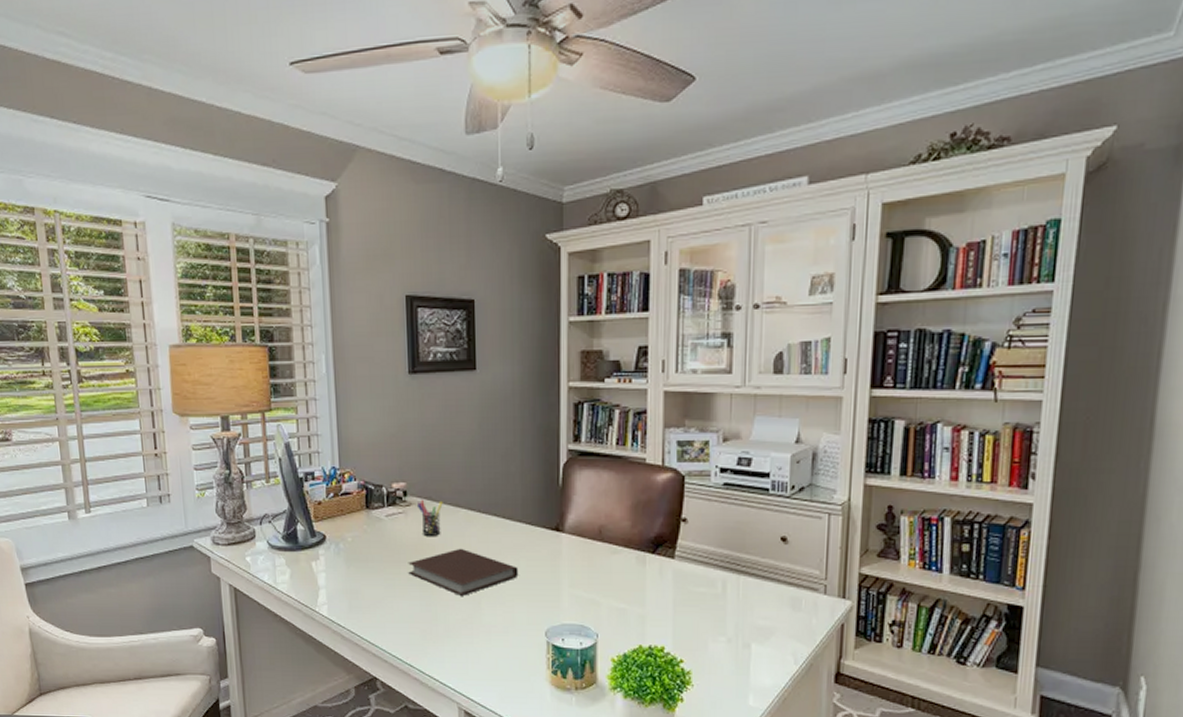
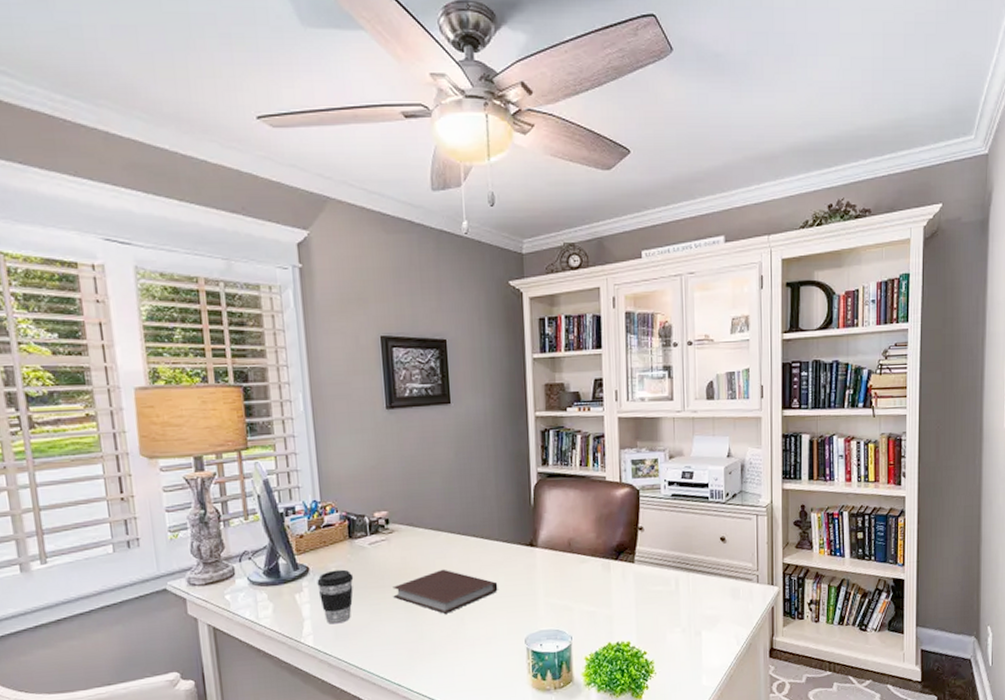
coffee cup: none [333,540,369,596] -> present [317,569,354,624]
pen holder: present [418,499,443,536] -> none [400,526,424,560]

